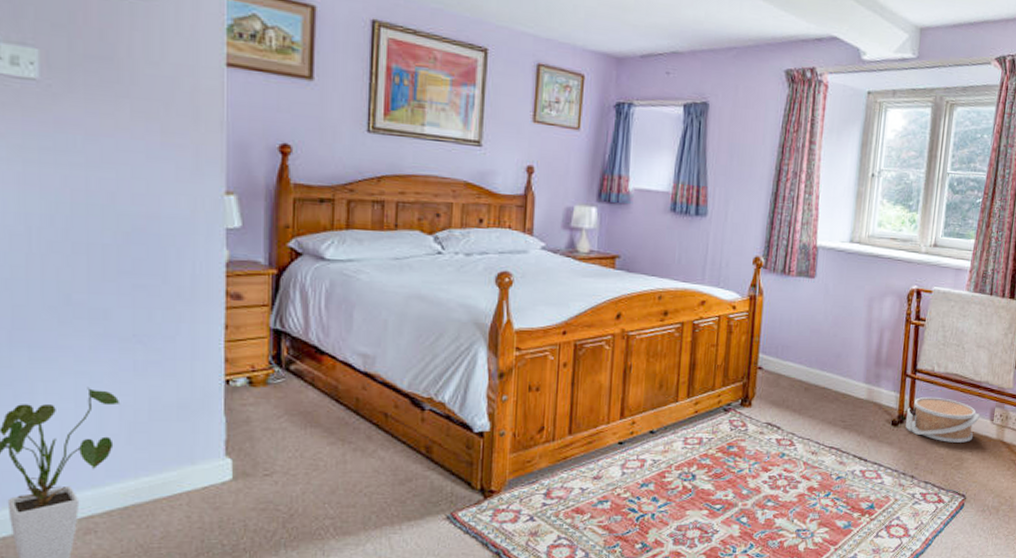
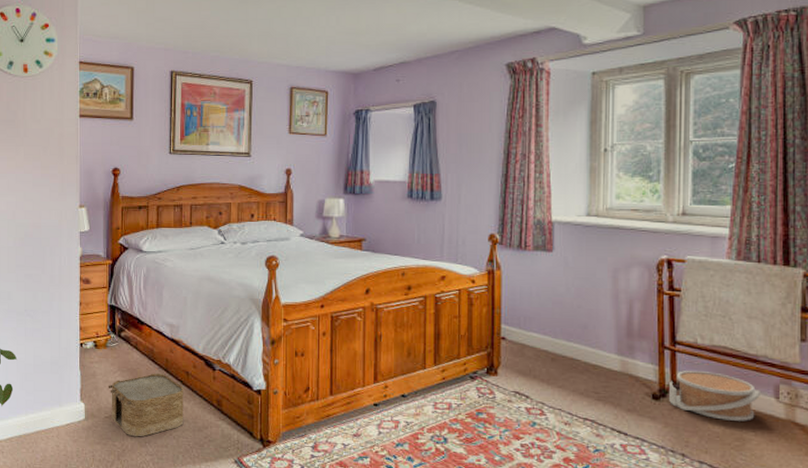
woven basket: none [268,416,380,497] -> present [108,373,184,437]

